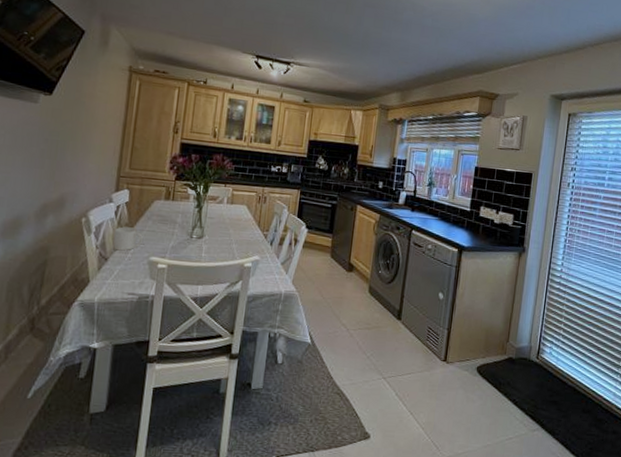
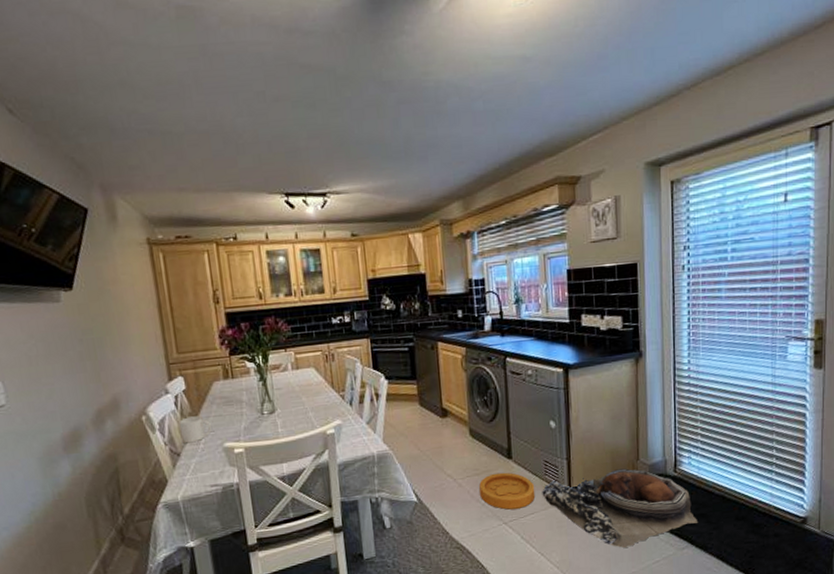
pet bowl: none [367,330,416,367] -> present [479,472,536,510]
dog bed: none [421,346,551,421] -> present [542,468,699,549]

